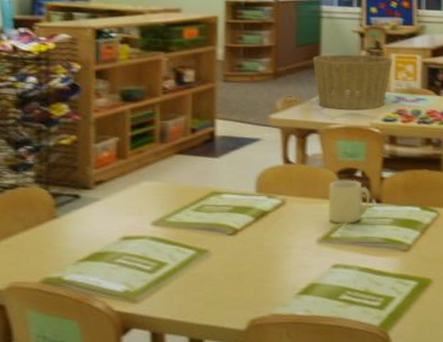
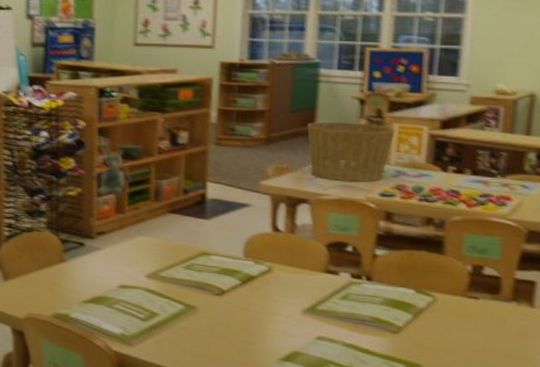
polar bear: none [92,91,134,143] -> present [95,149,132,198]
mug: present [327,179,370,225] -> none [314,252,361,299]

